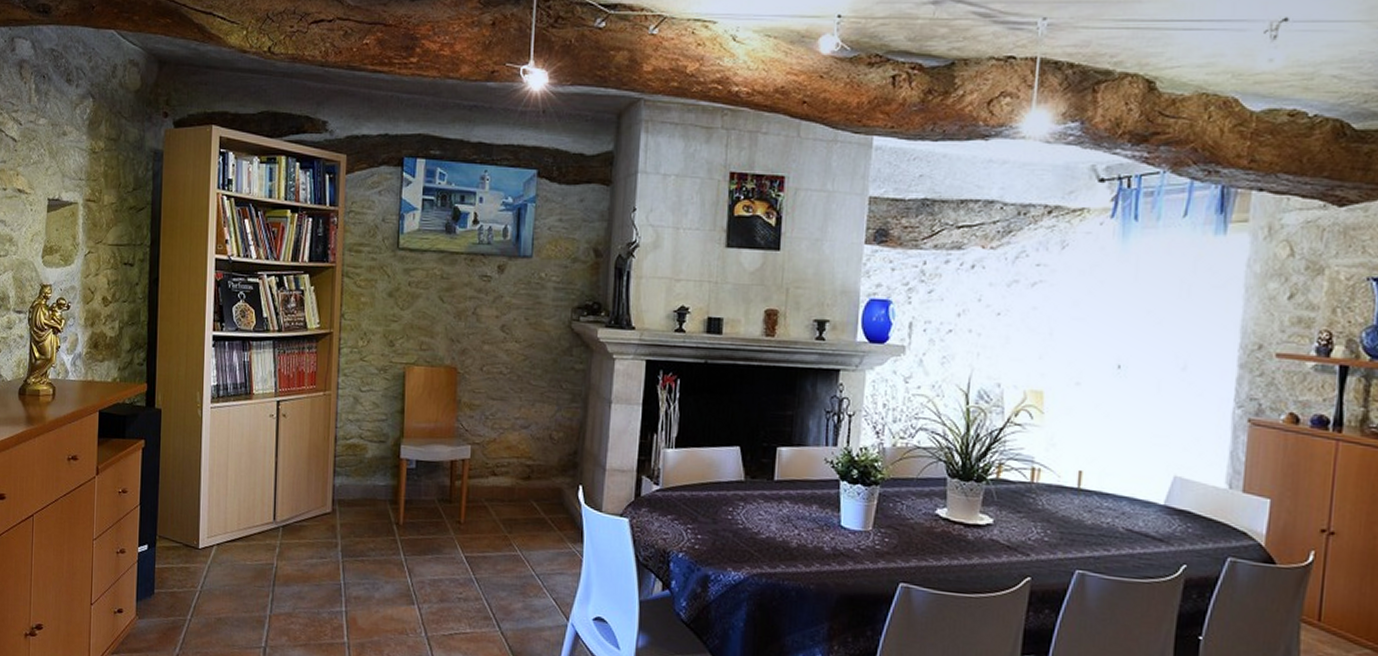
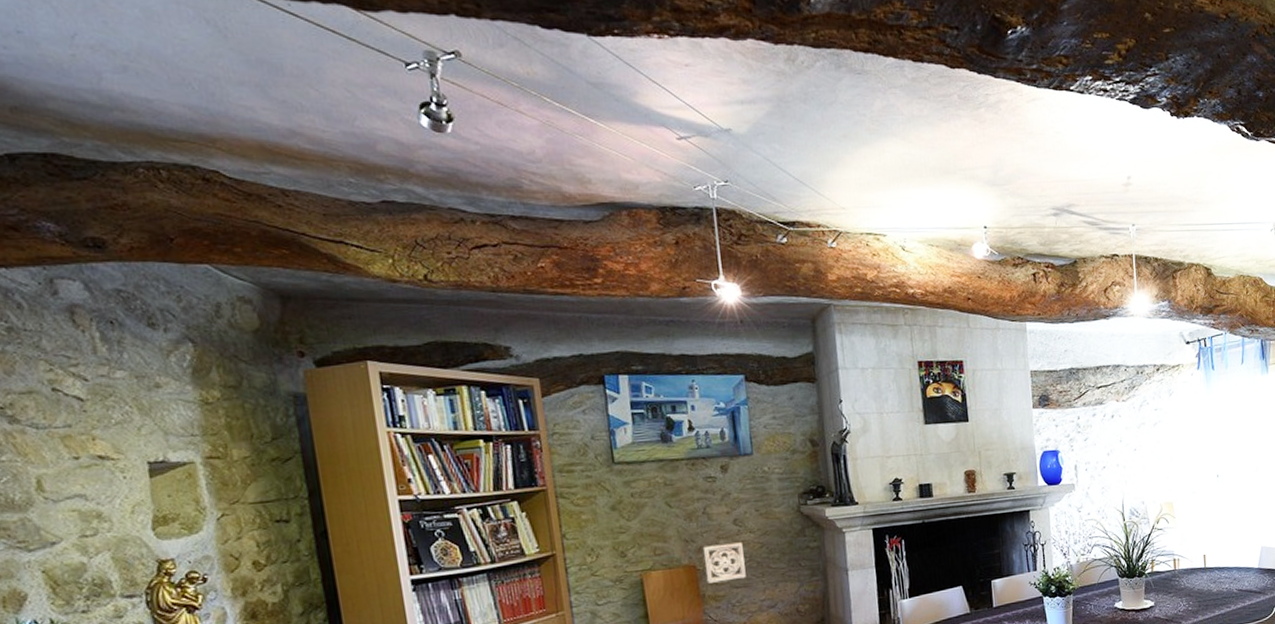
wall ornament: none [465,349,506,392] -> present [702,542,746,584]

